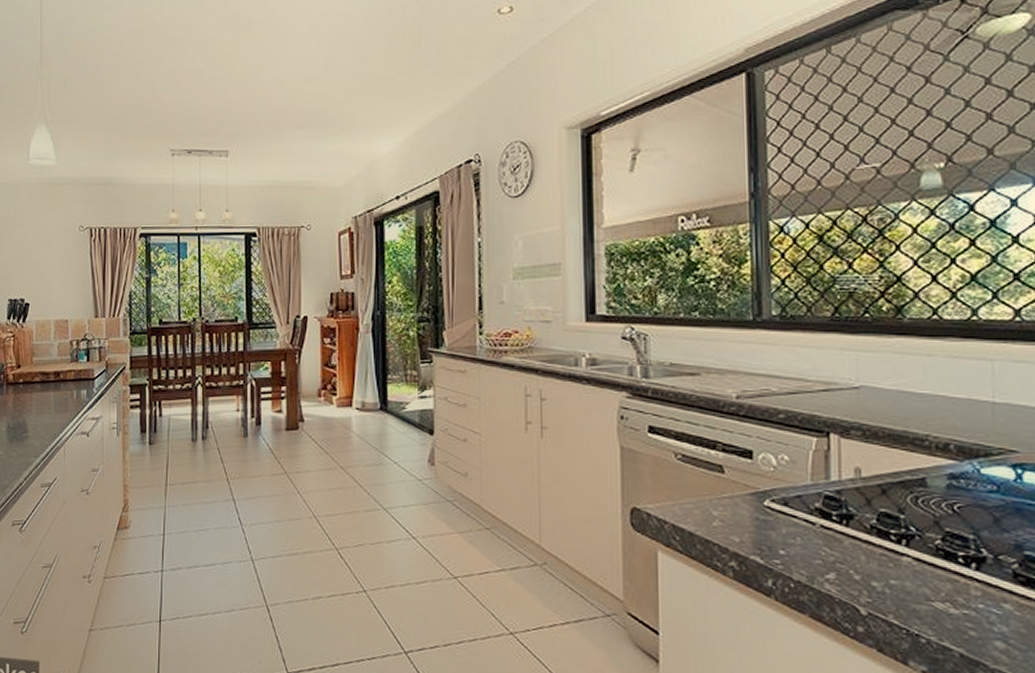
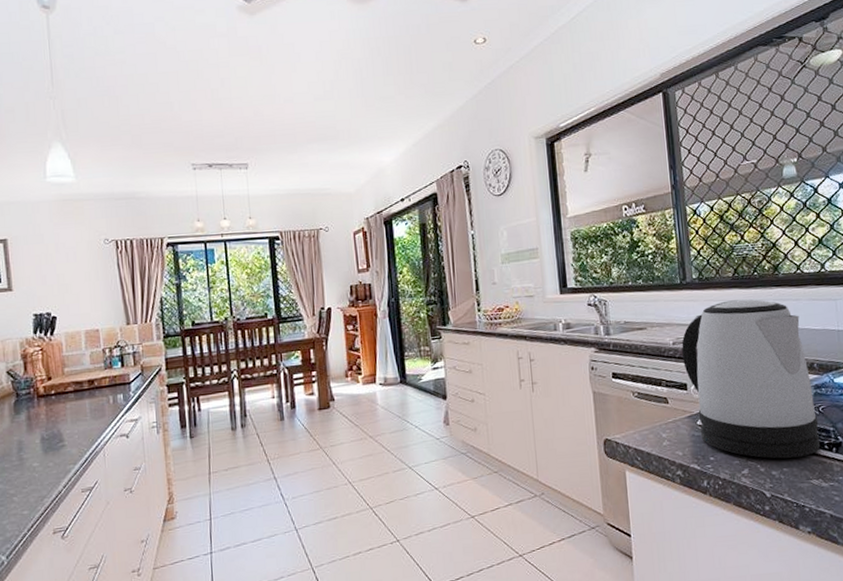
kettle: none [749,348,952,569] -> present [681,299,821,459]

